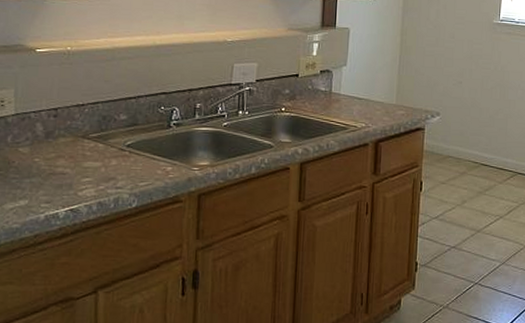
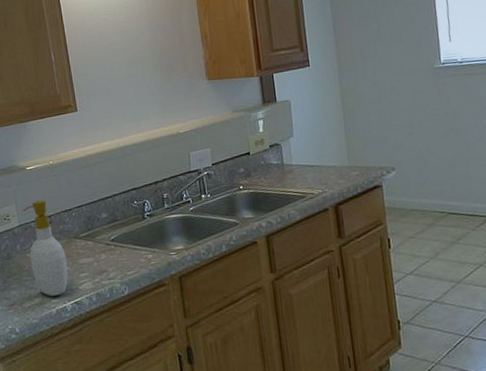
soap bottle: none [22,89,68,200] -> present [22,200,68,296]

